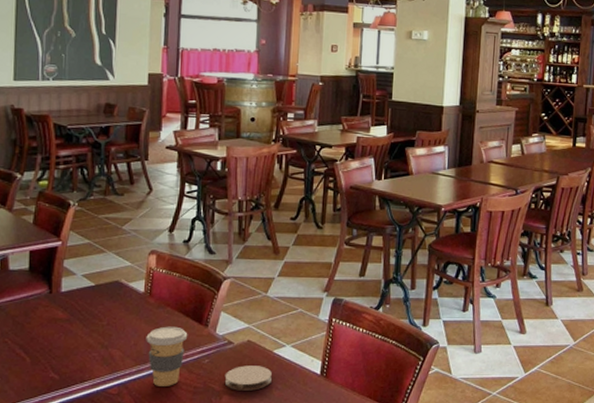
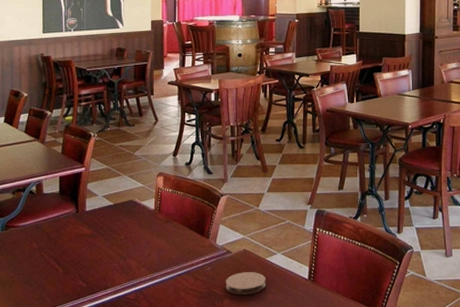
coffee cup: present [146,326,188,386] -> none [157,238,193,292]

